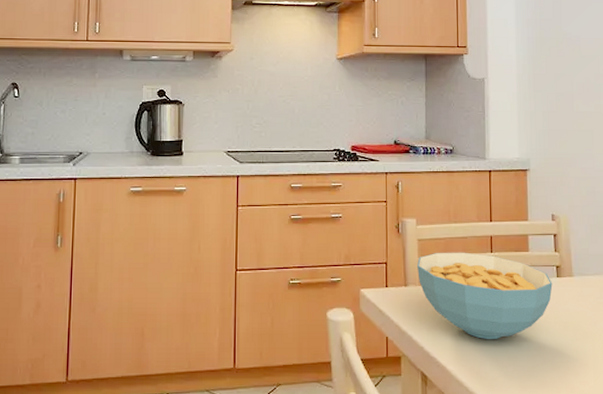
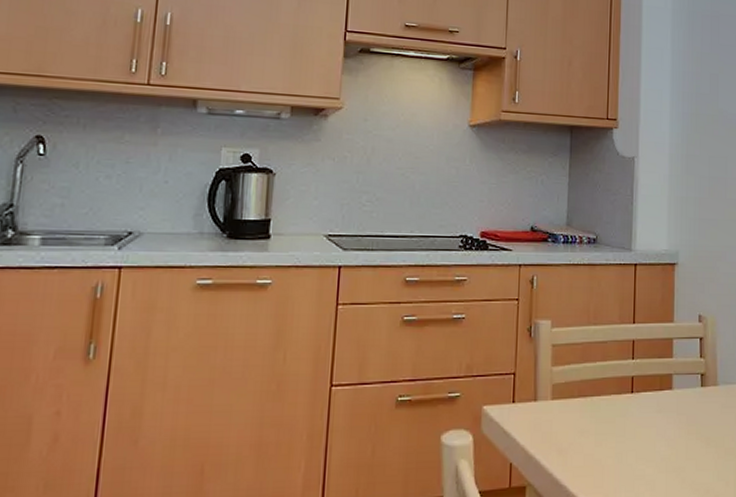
cereal bowl: present [417,252,553,340] -> none [550,359,696,462]

